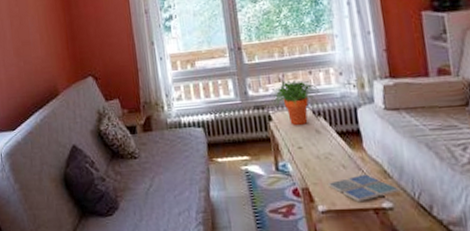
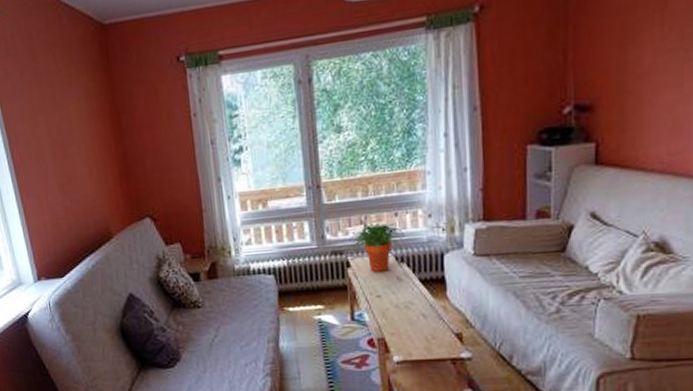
drink coaster: present [327,174,400,201] -> none [405,324,481,352]

